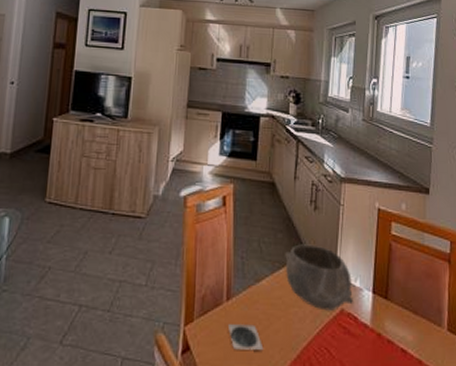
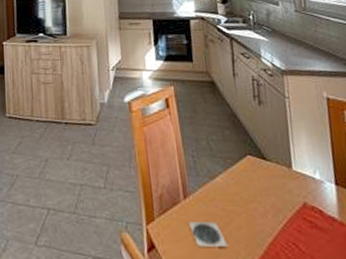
bowl: present [284,244,353,311] -> none [234,139,316,205]

